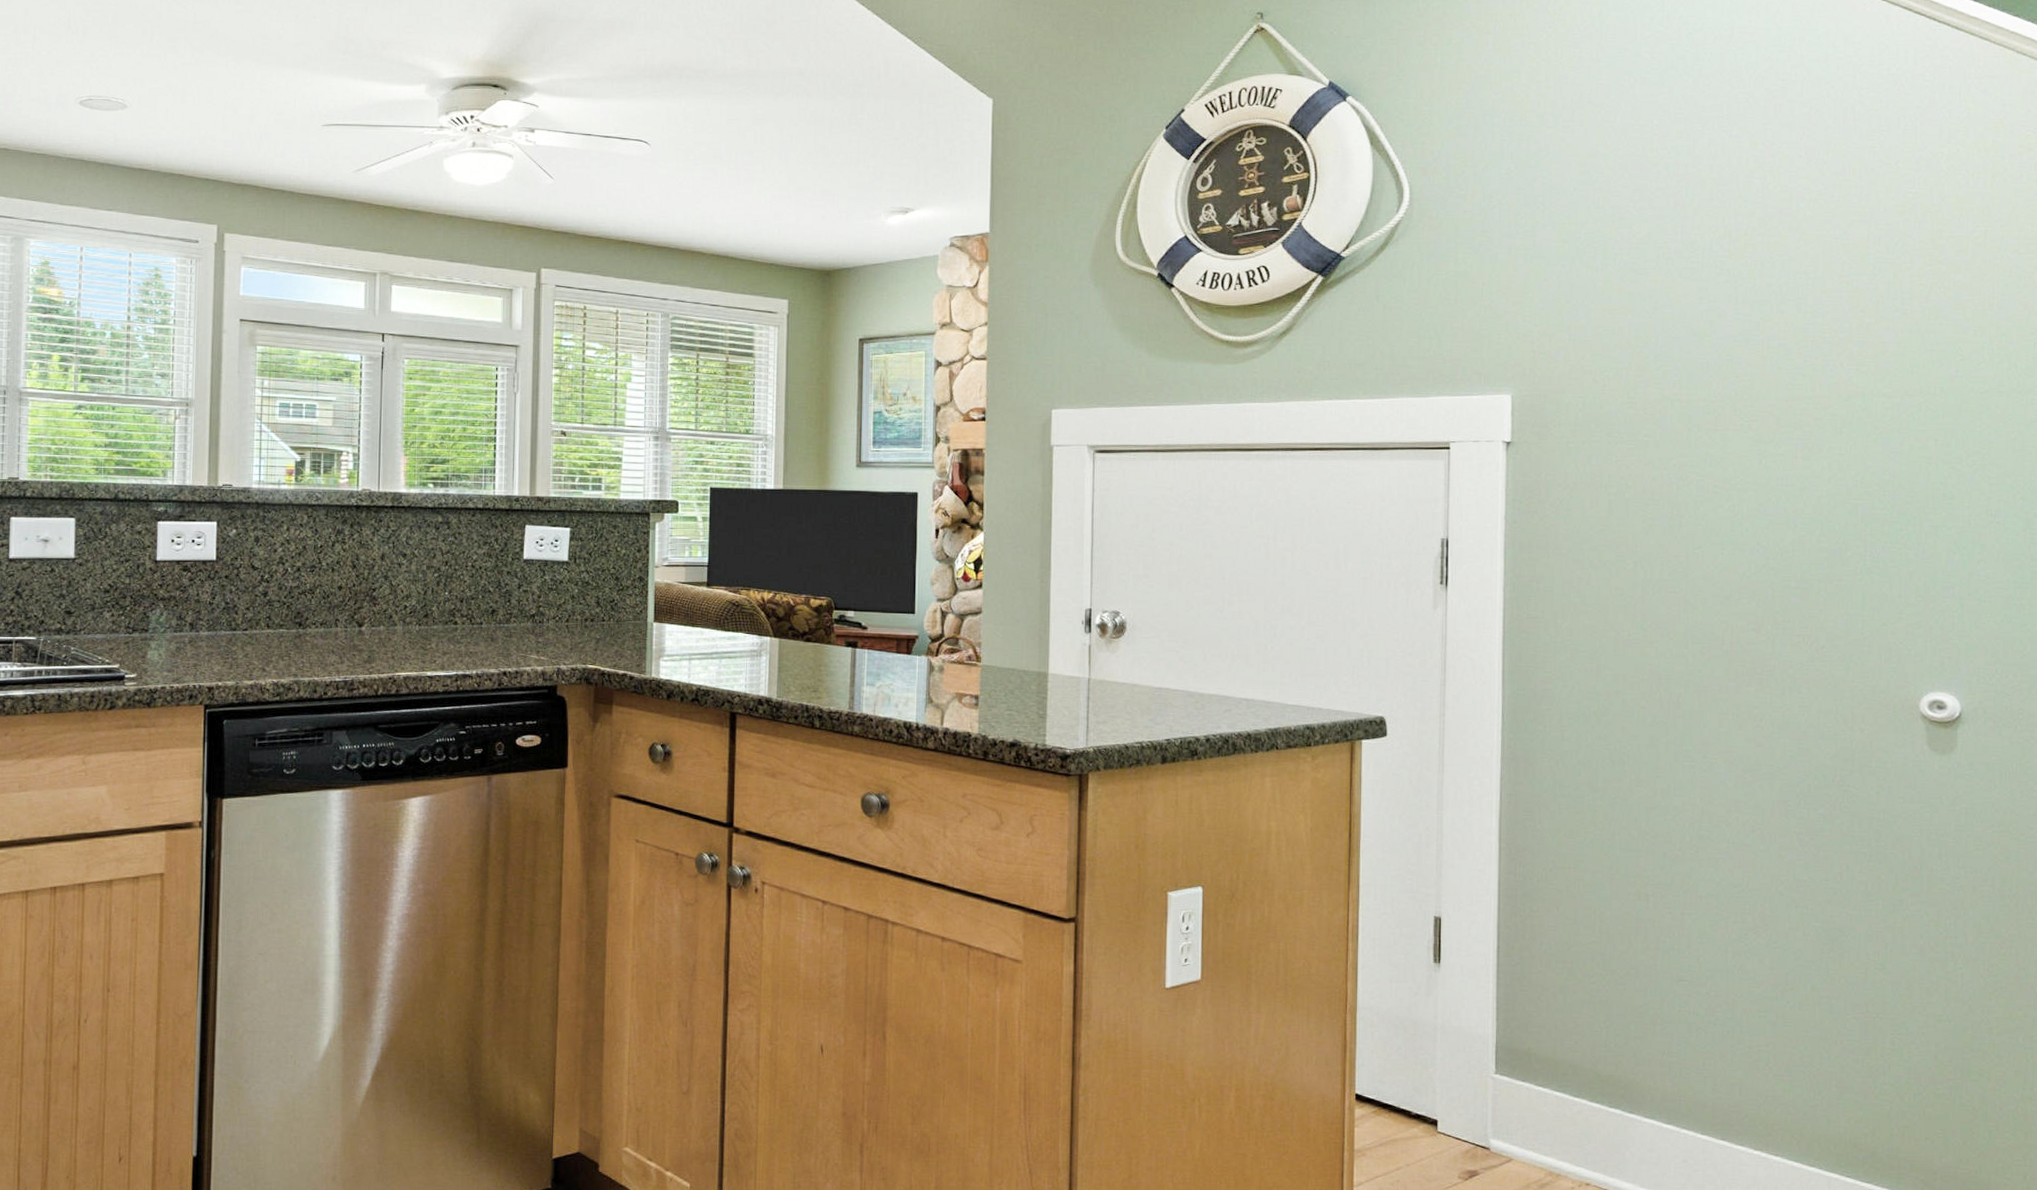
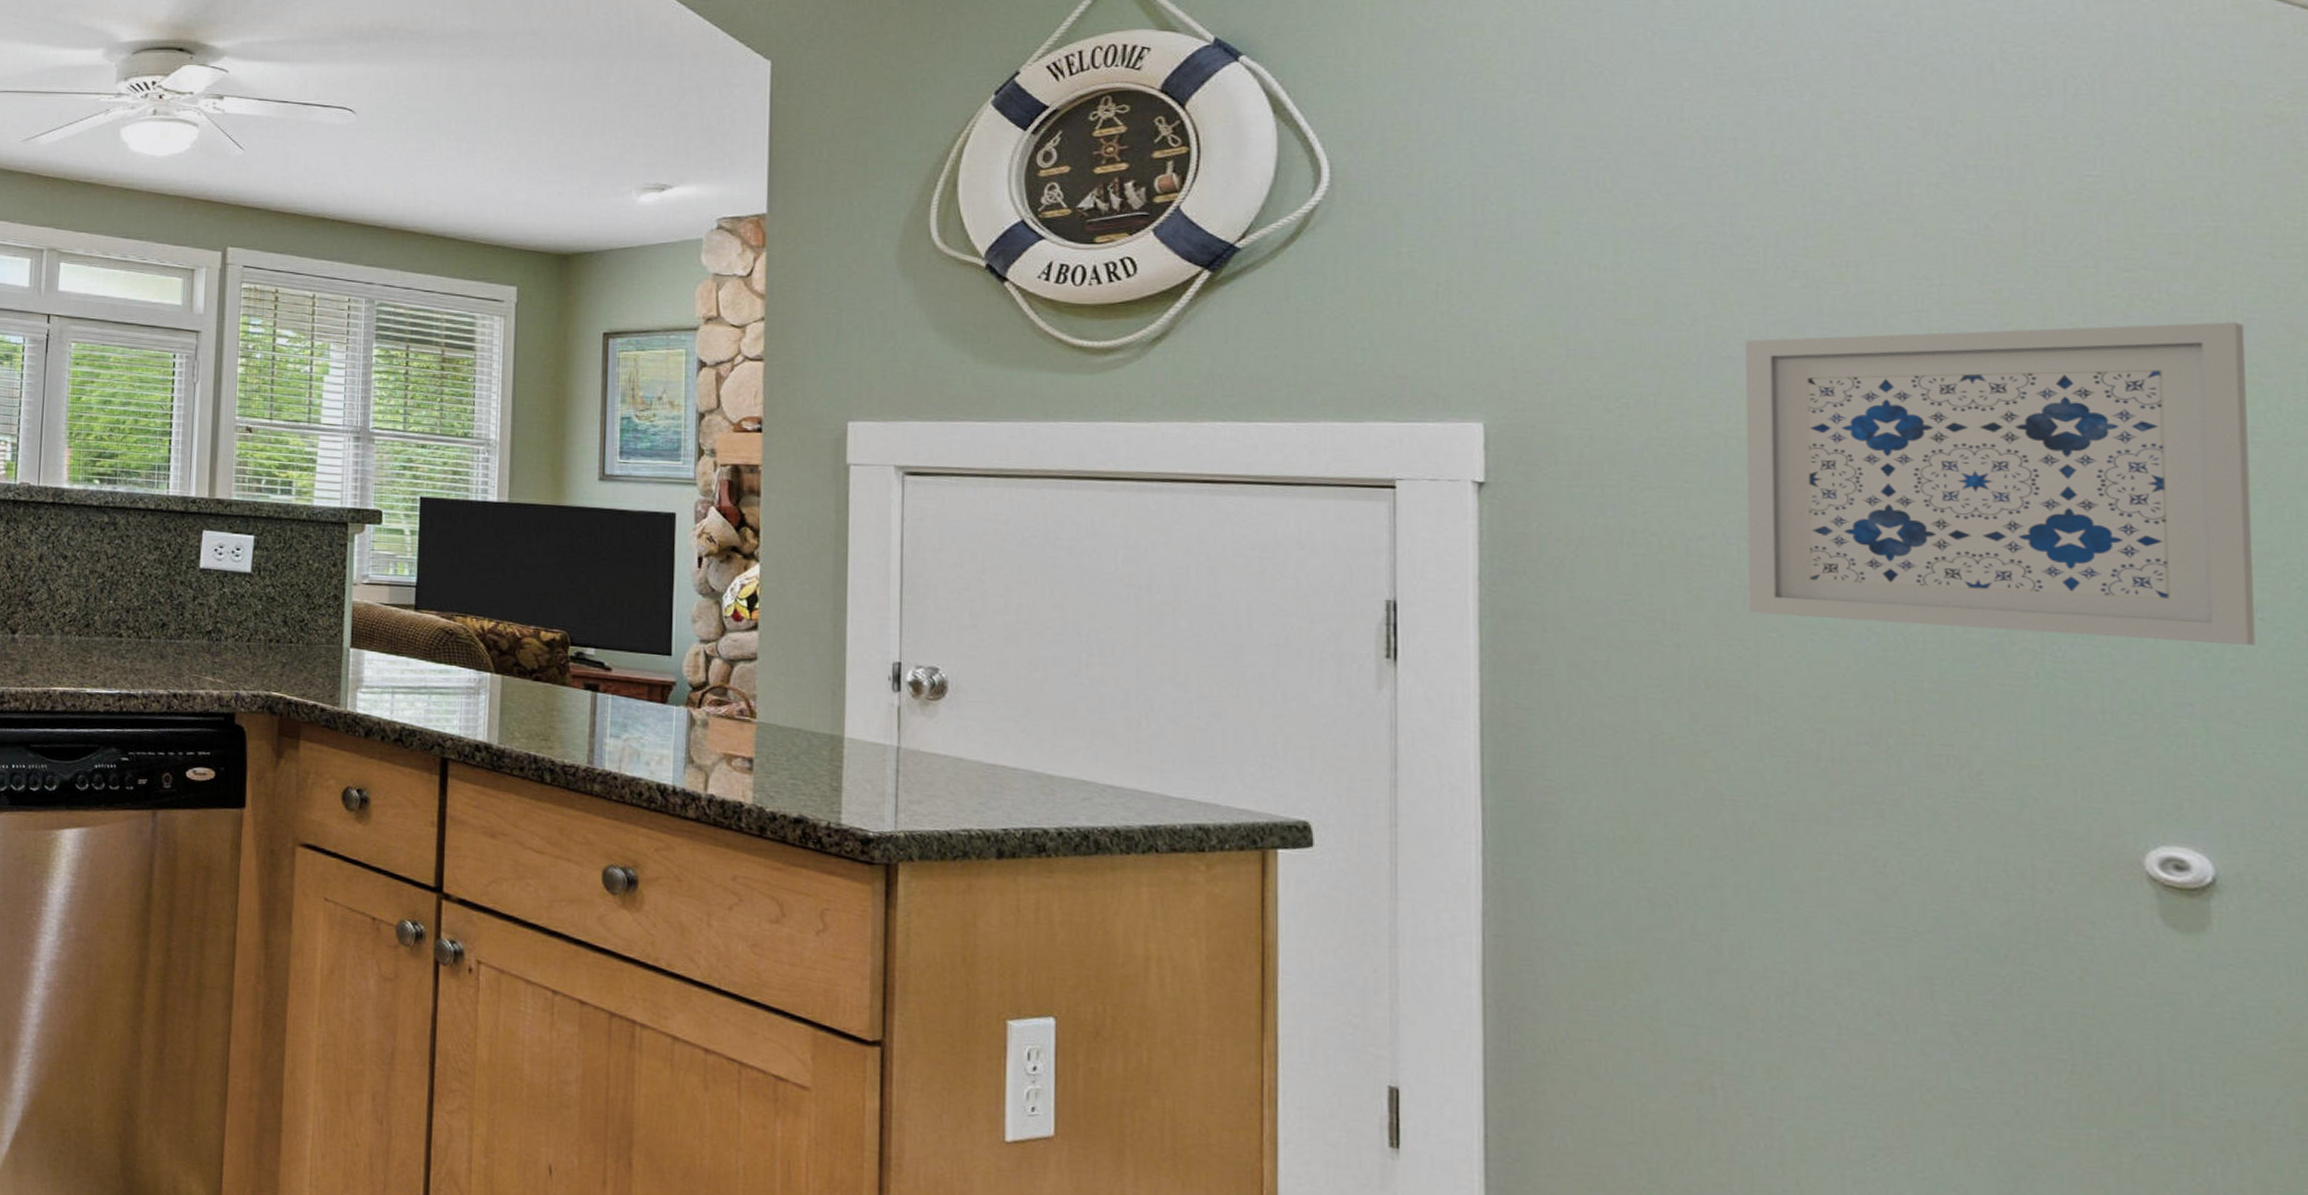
wall art: none [1683,303,1999,542] -> present [1745,322,2255,645]

